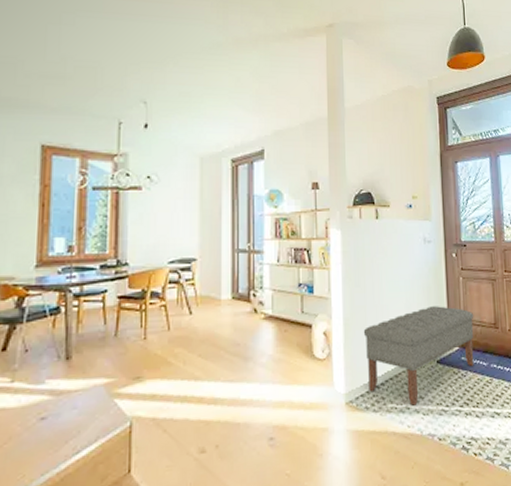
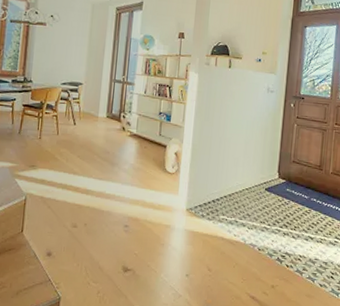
bench: present [363,306,474,406] -> none [206,144,303,220]

